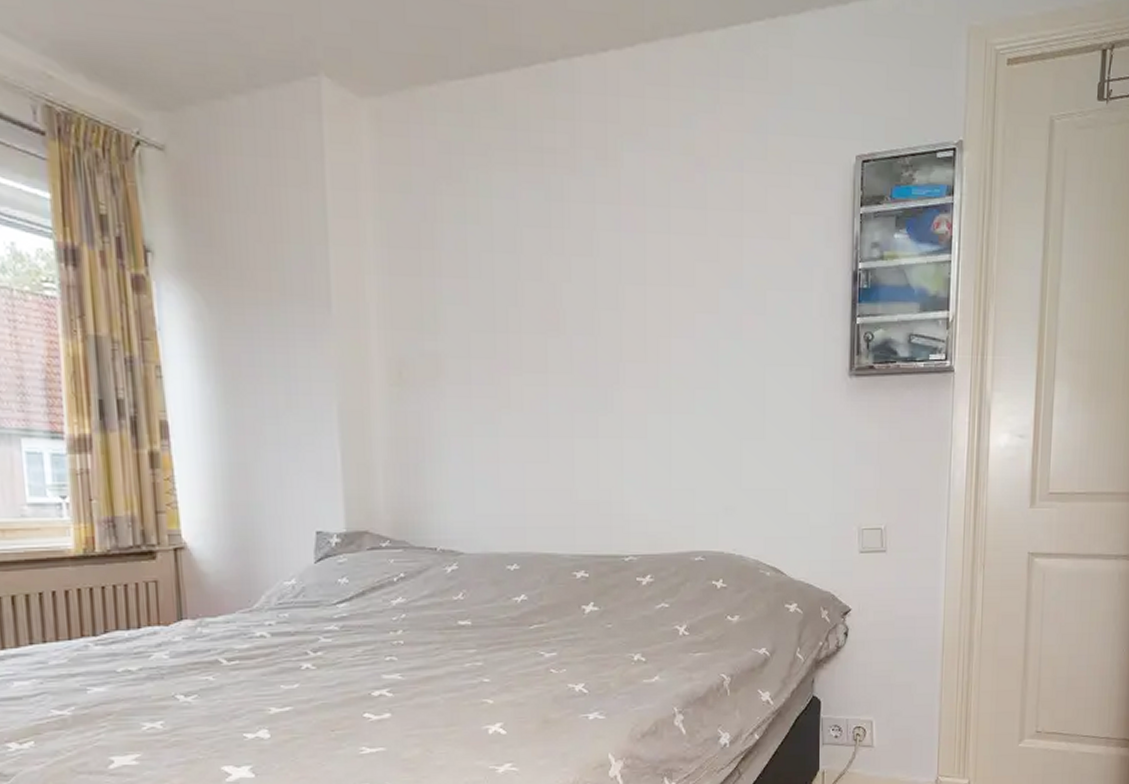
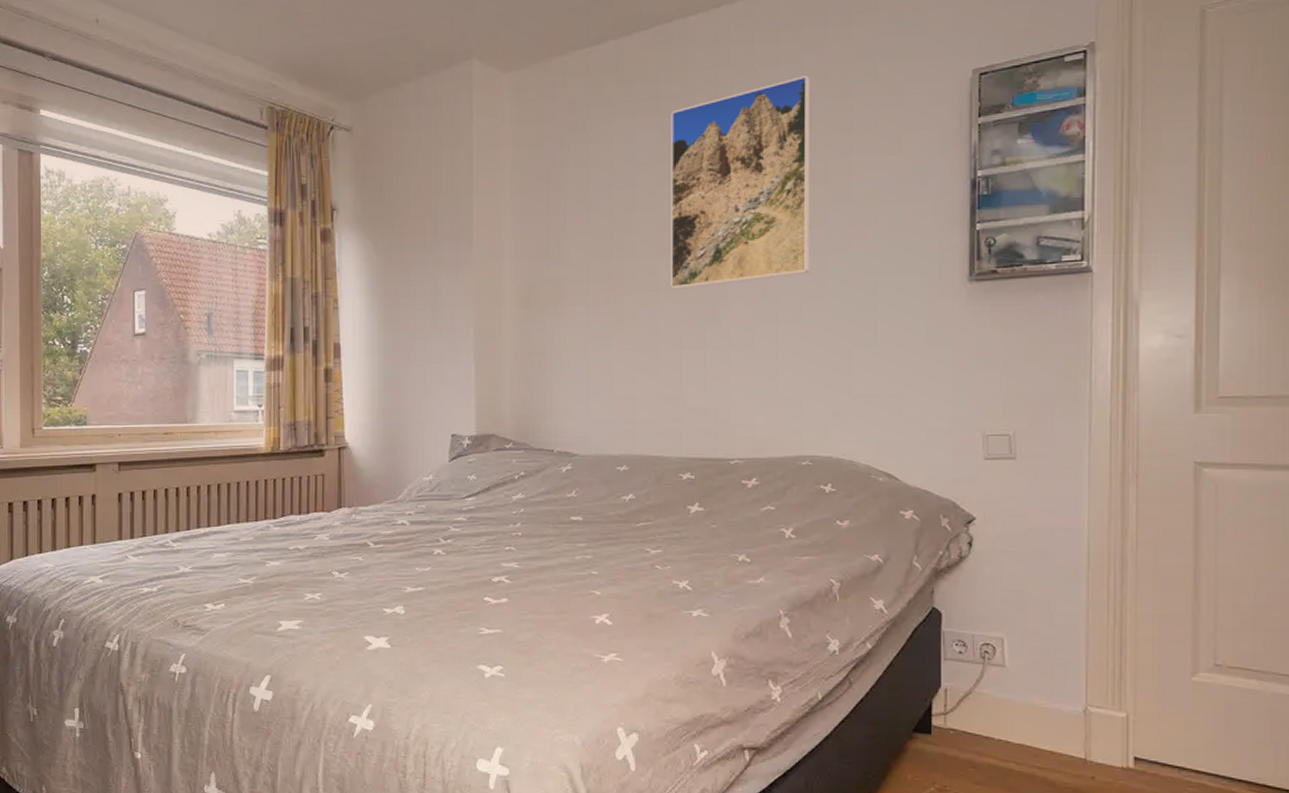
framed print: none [557,143,703,371] -> present [671,76,811,289]

